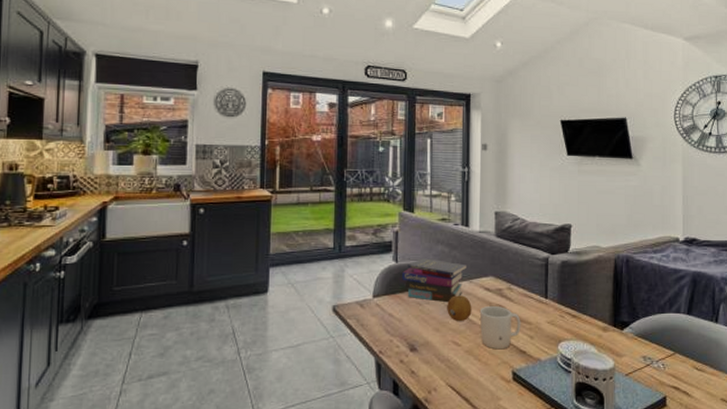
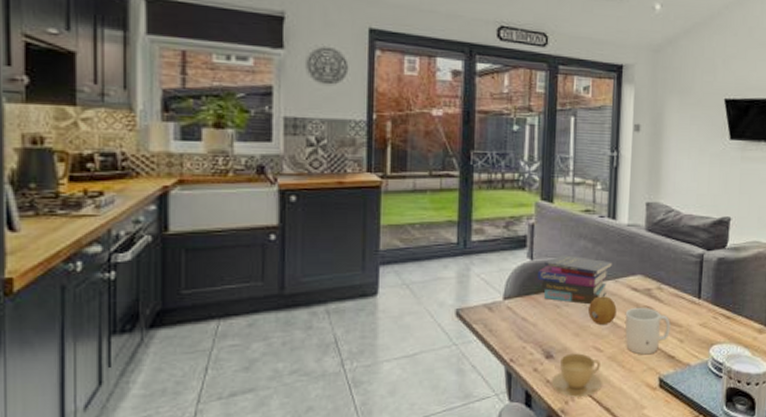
teacup: none [415,347,461,387] -> present [551,353,602,397]

